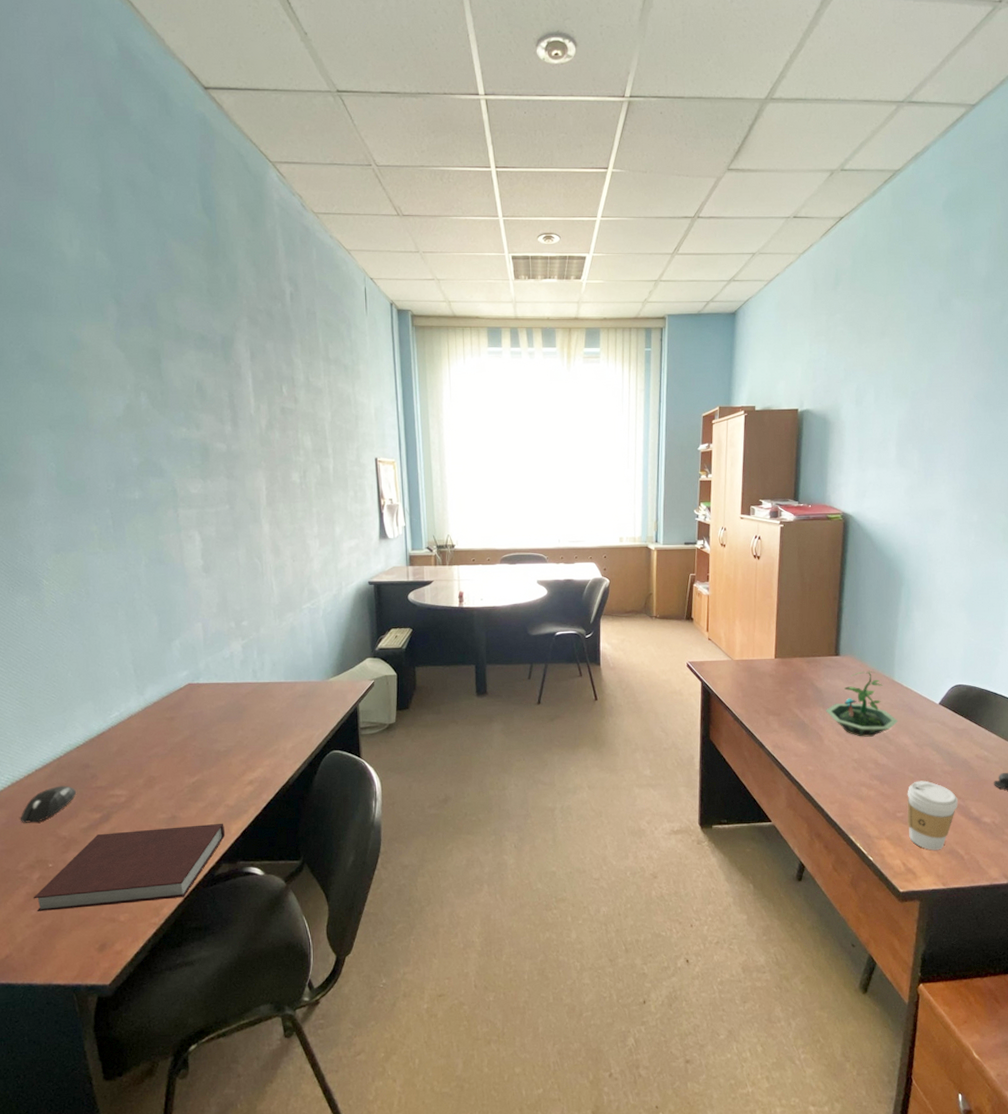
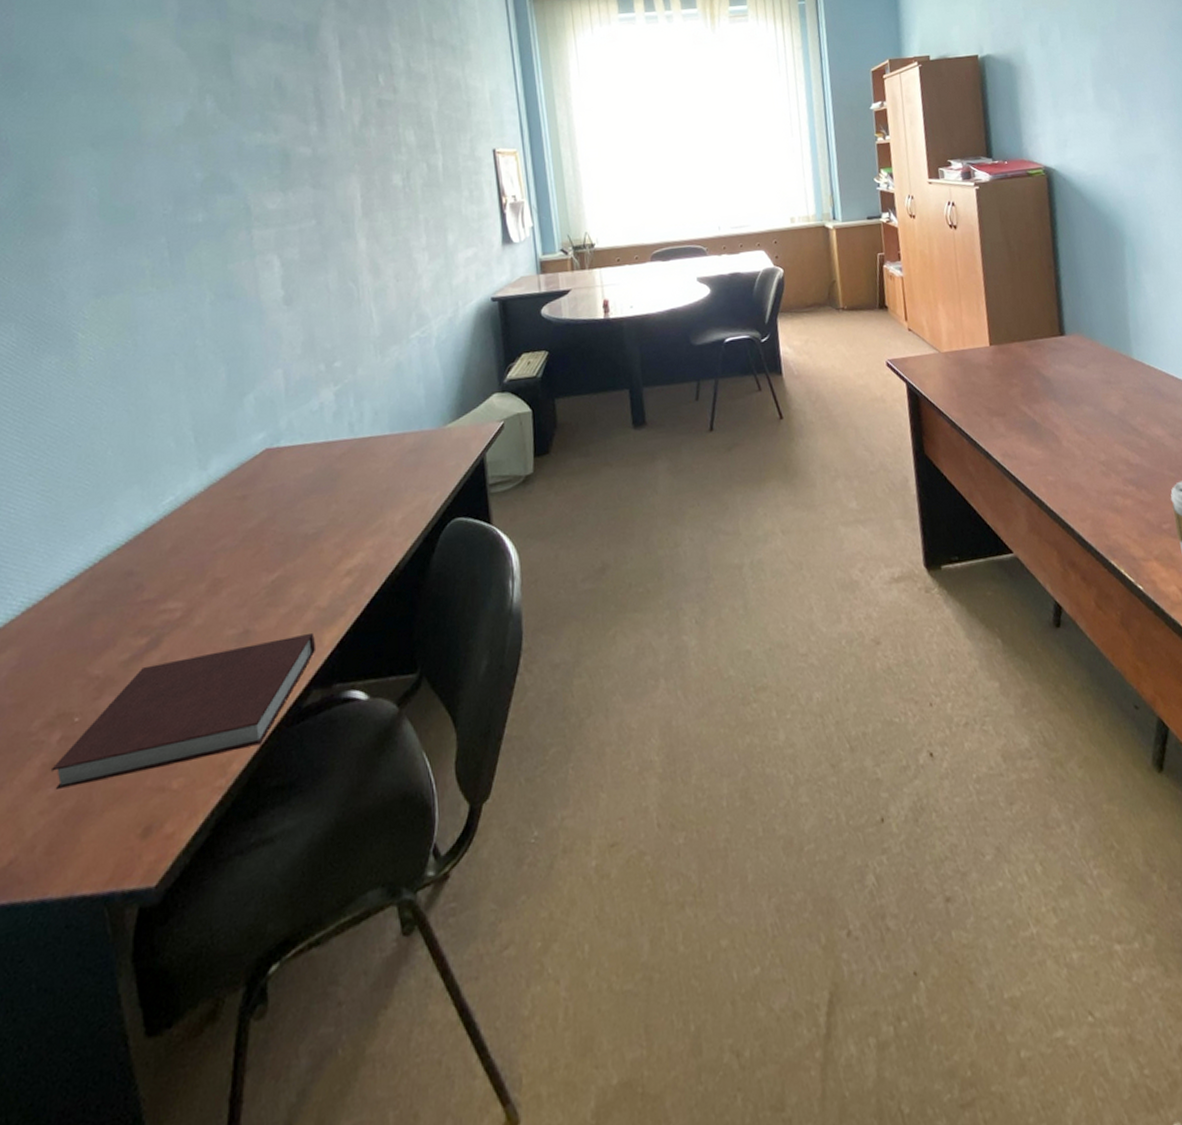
mouse: present [21,785,77,823] -> none [38,603,116,663]
terrarium: present [826,670,899,737] -> none [1058,349,1146,433]

